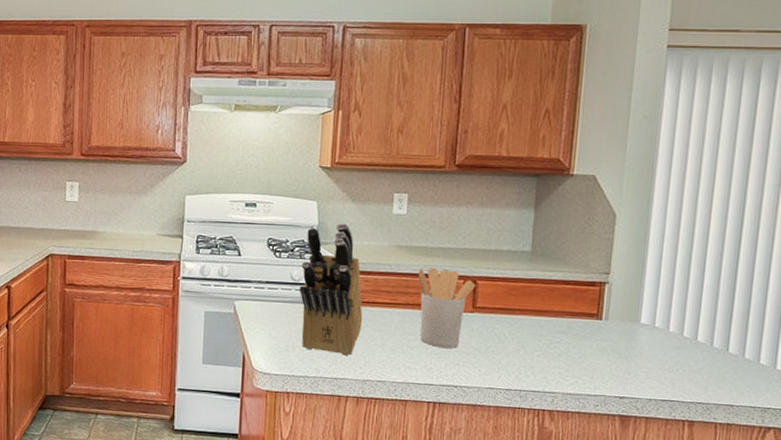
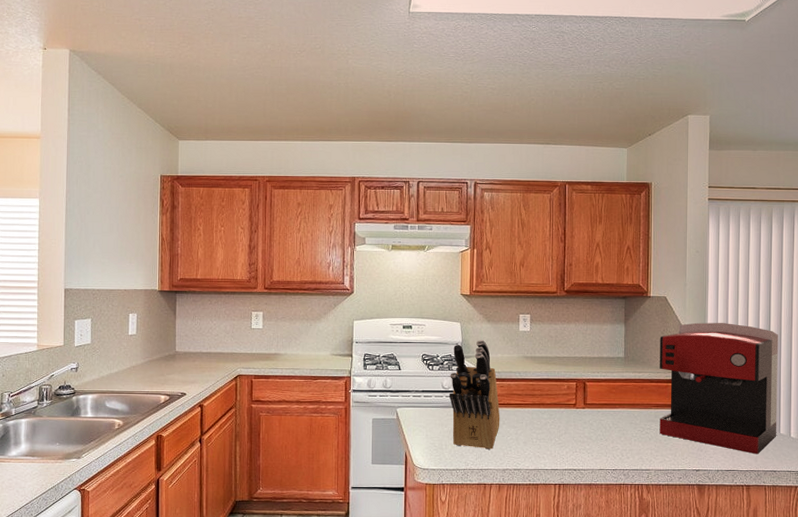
utensil holder: present [418,268,476,348] -> none [541,373,585,438]
coffee maker: none [572,210,755,383] -> present [659,323,778,455]

